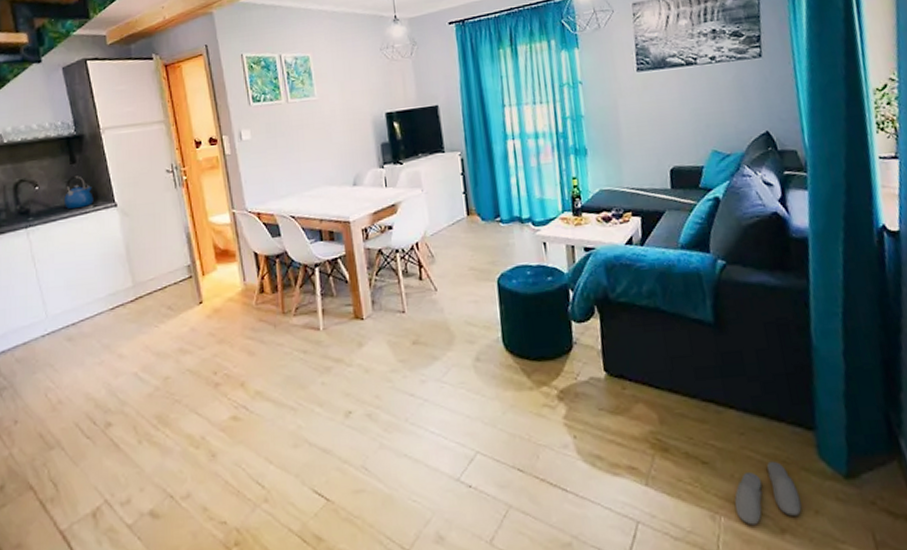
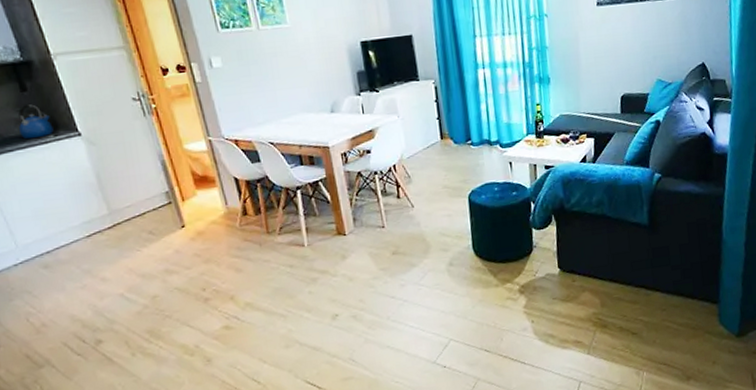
slippers: present [734,461,802,526] -> none [654,328,704,377]

